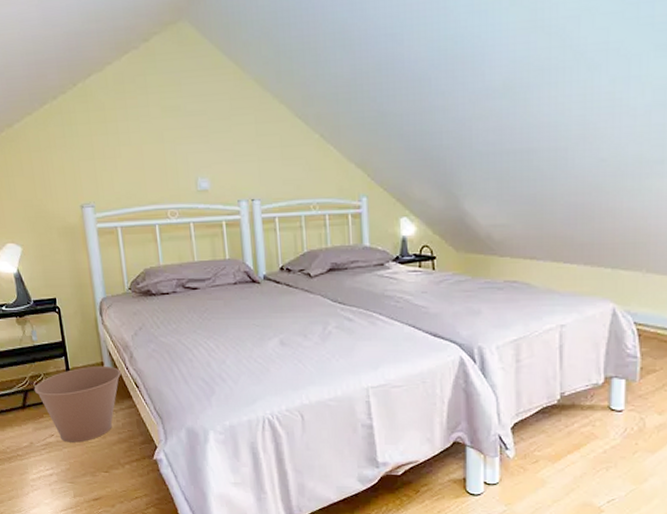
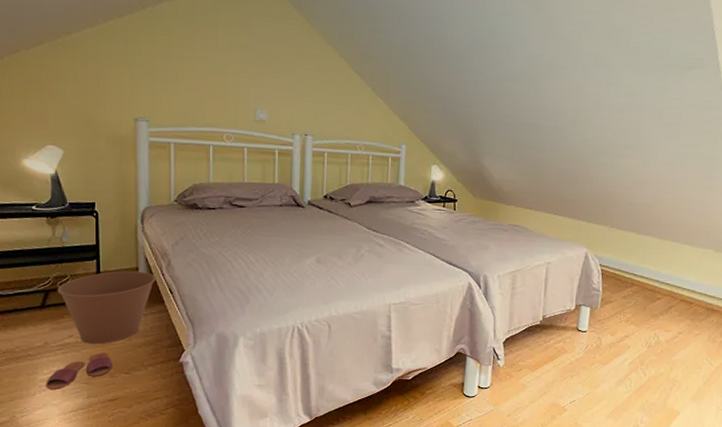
slippers: none [36,451,93,489] -> present [46,352,113,389]

